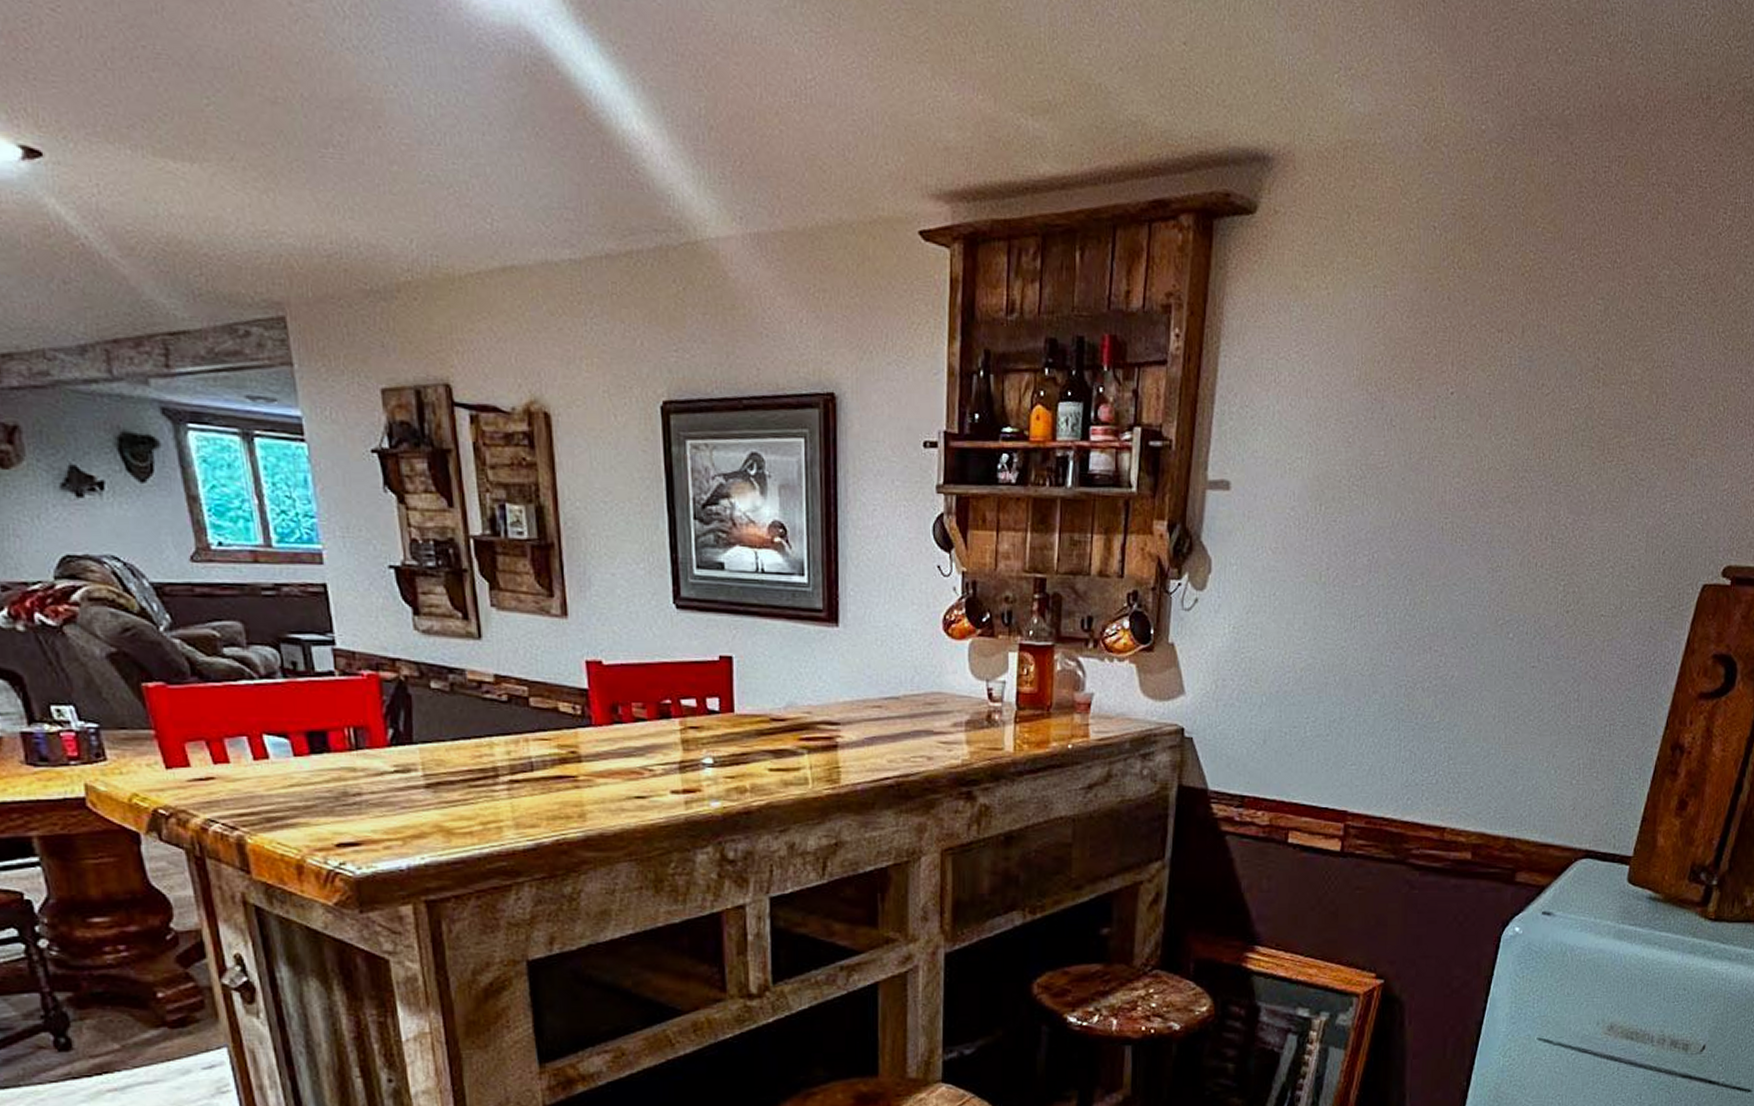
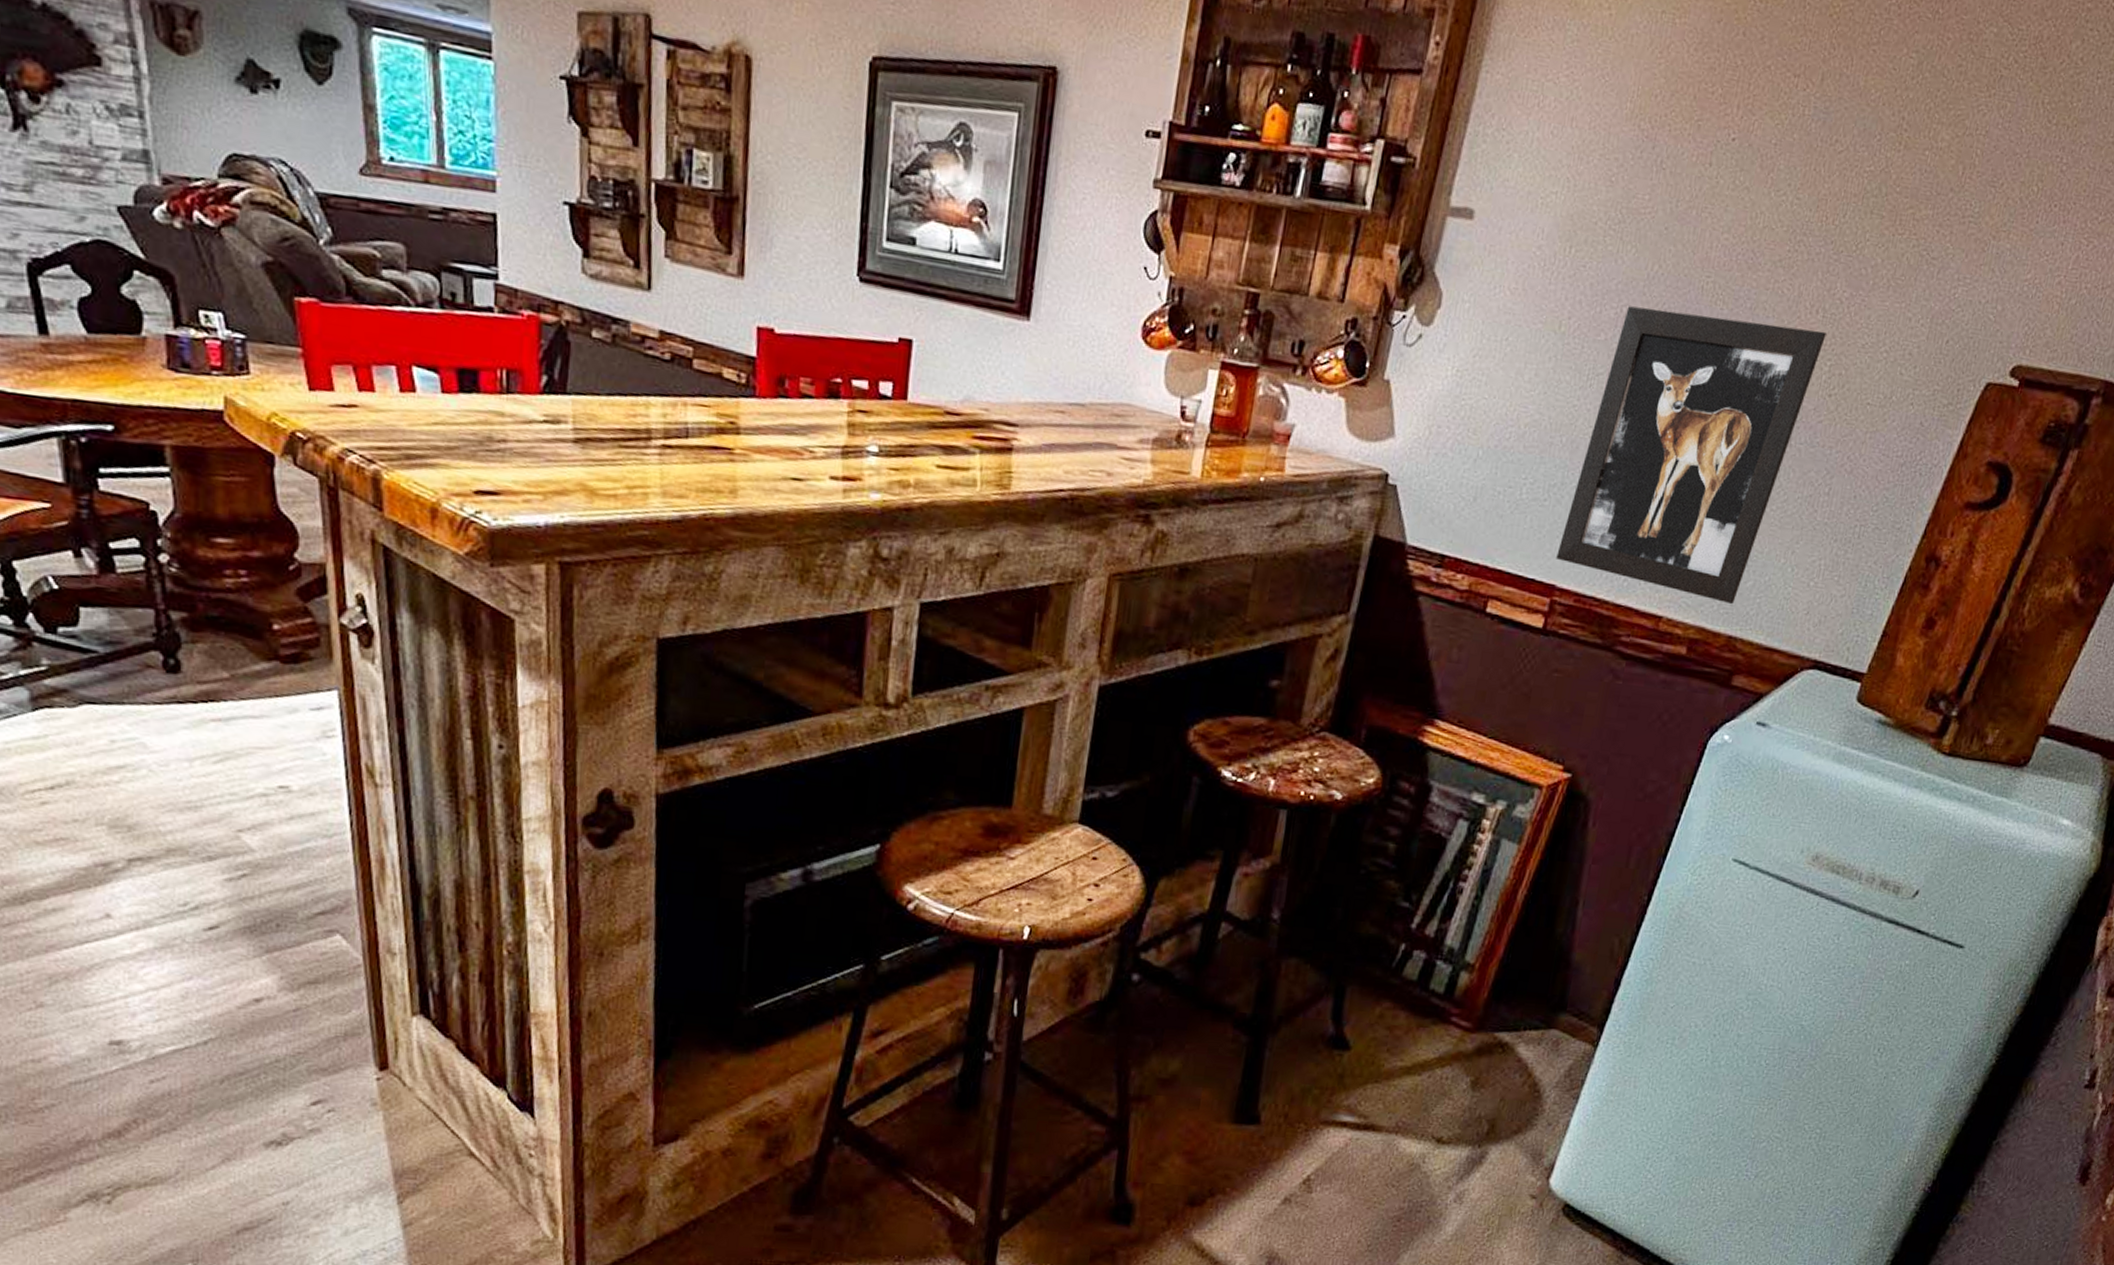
wall art: none [1344,552,1557,810] -> present [1556,306,1827,605]

